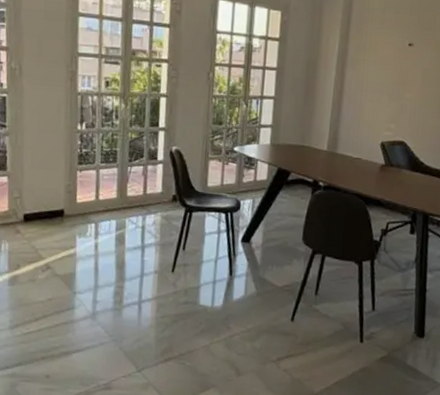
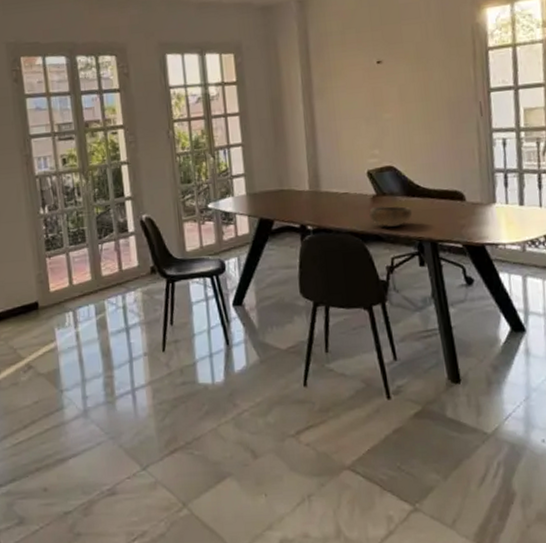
bowl: none [375,175,413,196] -> present [369,206,413,227]

